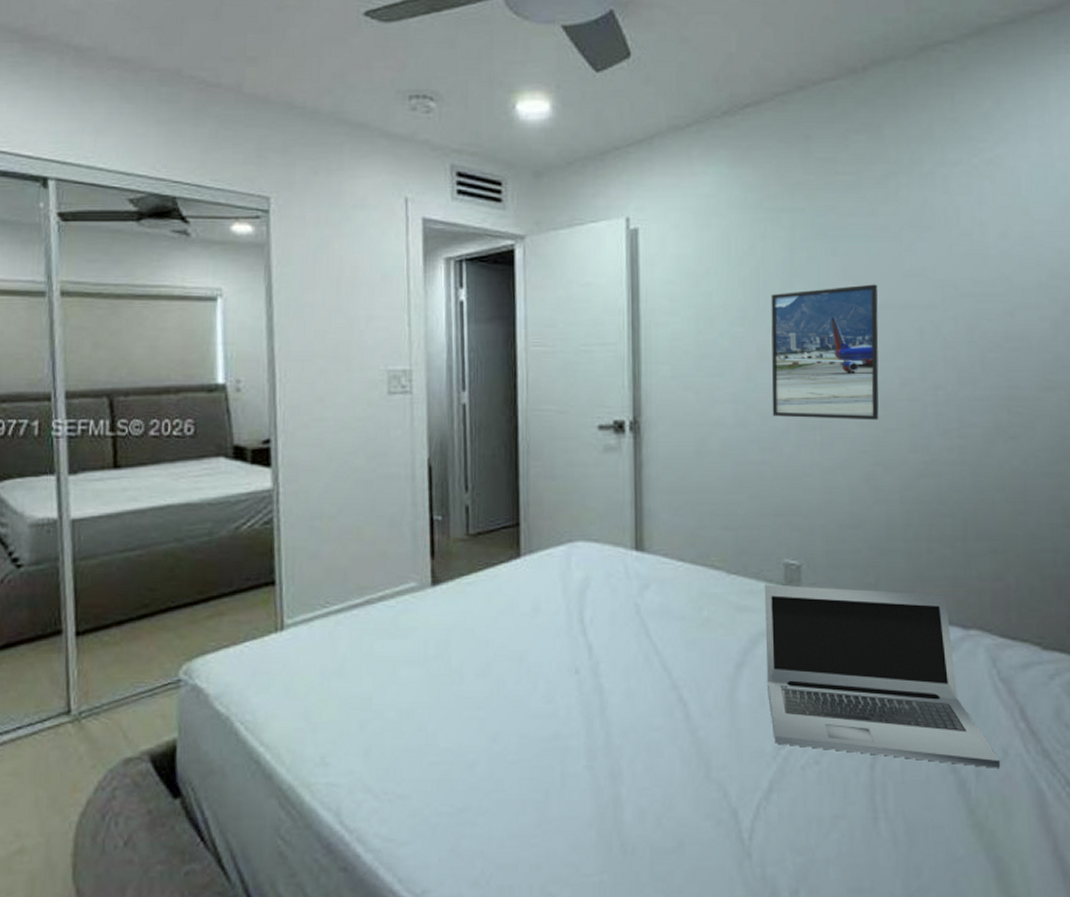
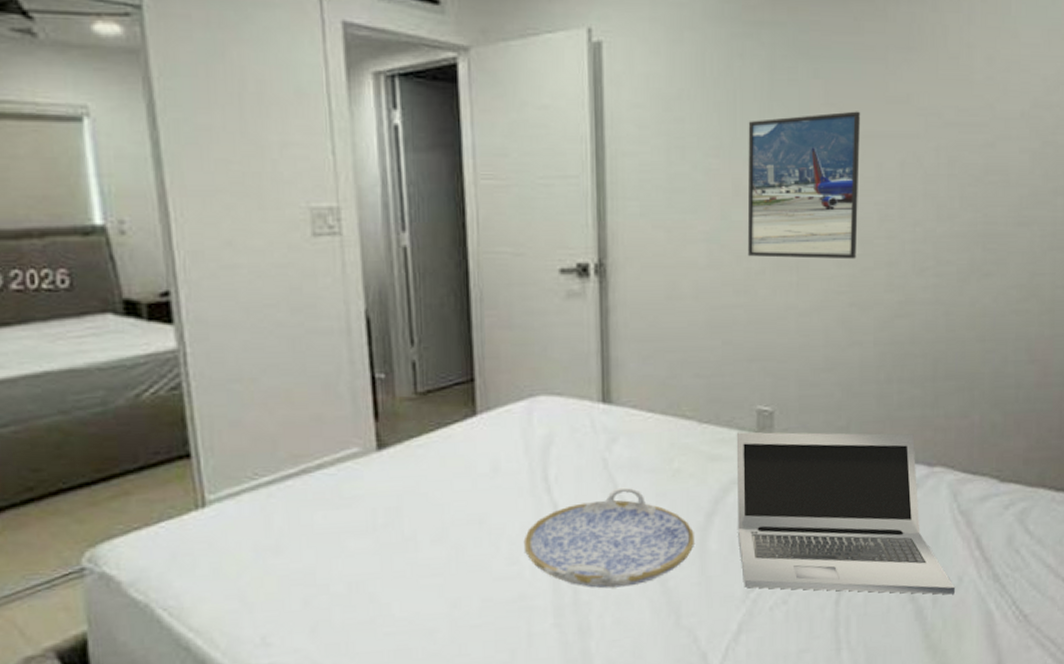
serving tray: none [559,633,724,734] -> present [523,487,694,588]

